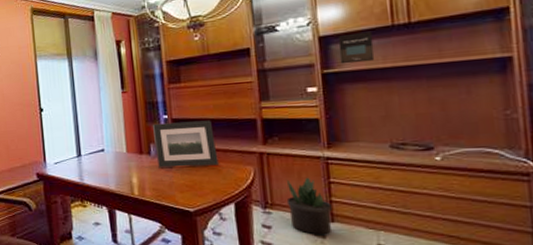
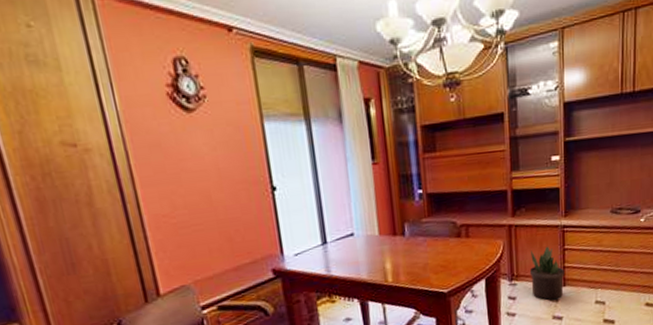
picture frame: present [152,120,219,168] -> none [406,193,472,249]
books: present [338,31,375,65] -> none [579,98,606,132]

